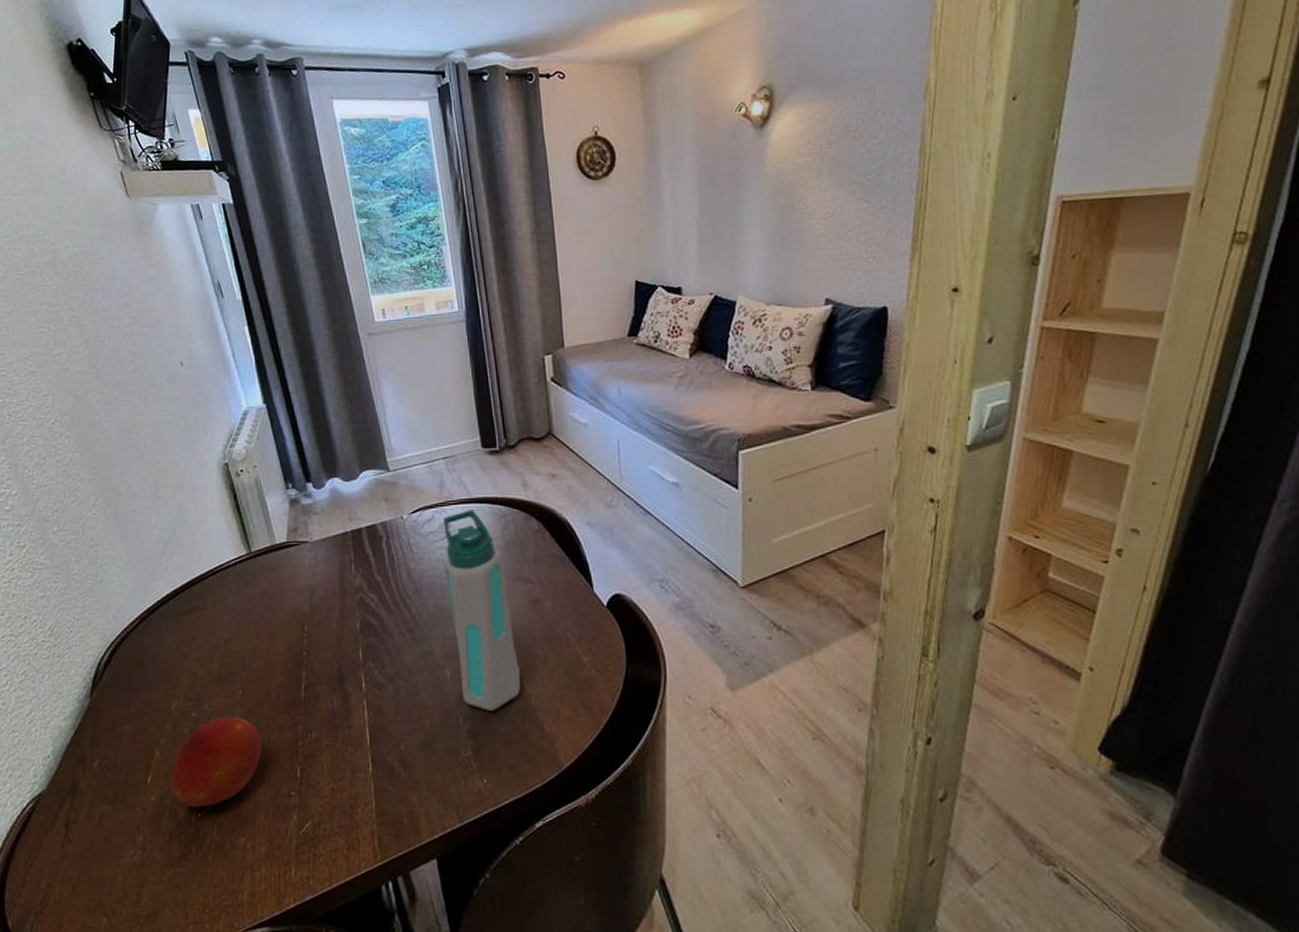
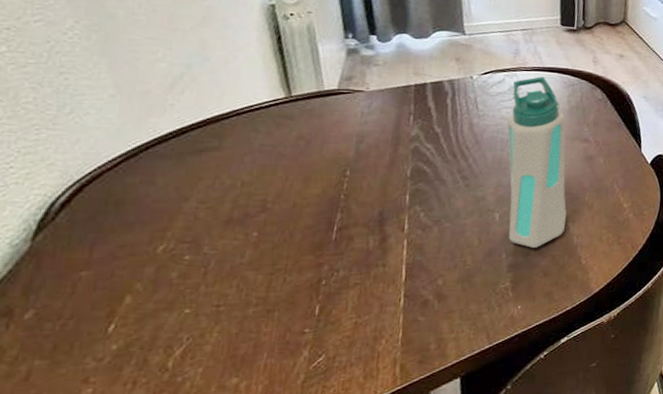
fruit: present [171,716,262,817] -> none [143,258,275,362]

